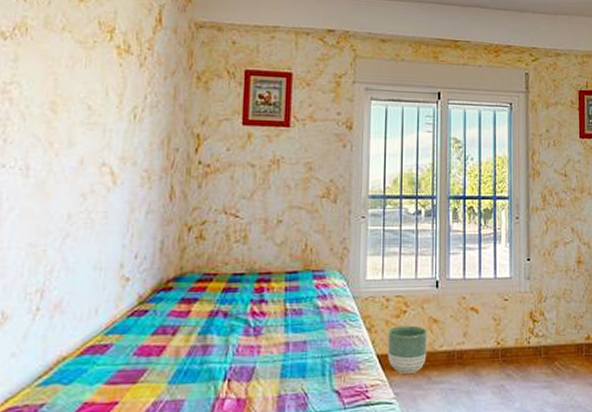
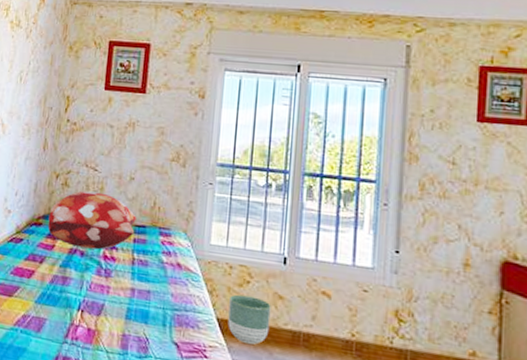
decorative pillow: none [180,241,287,308] -> present [48,190,136,250]

